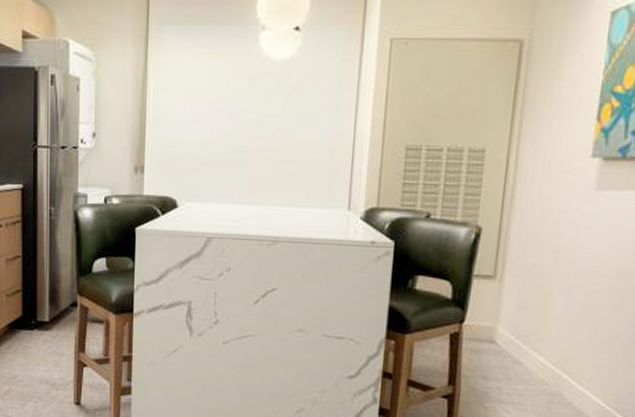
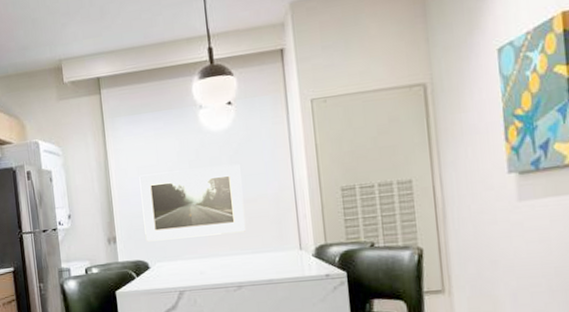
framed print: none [178,99,297,181] -> present [139,164,246,242]

